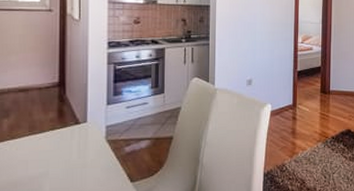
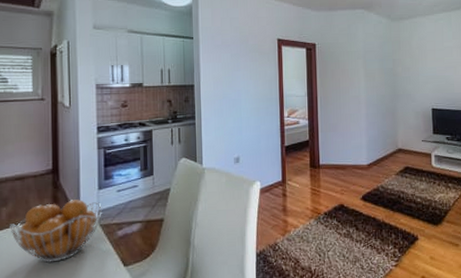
fruit basket: none [11,114,110,176] -> present [10,199,102,263]

